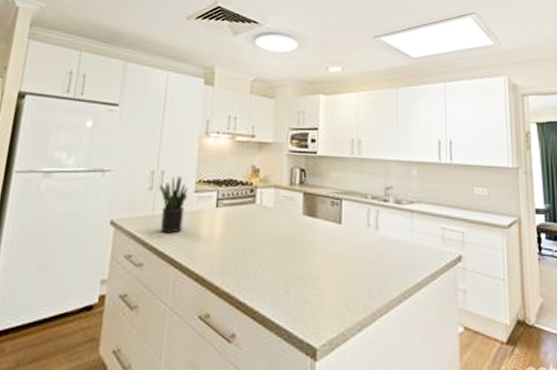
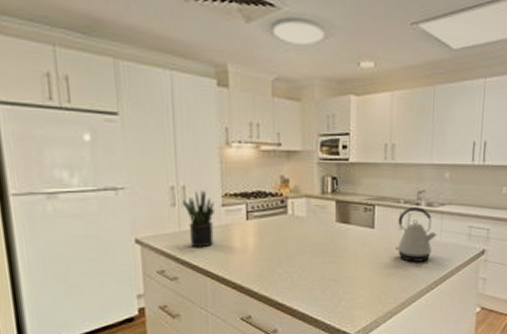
kettle: none [364,203,408,265] -> present [395,207,438,262]

